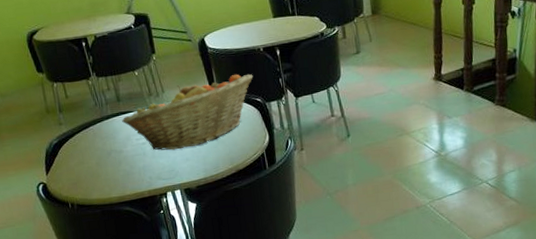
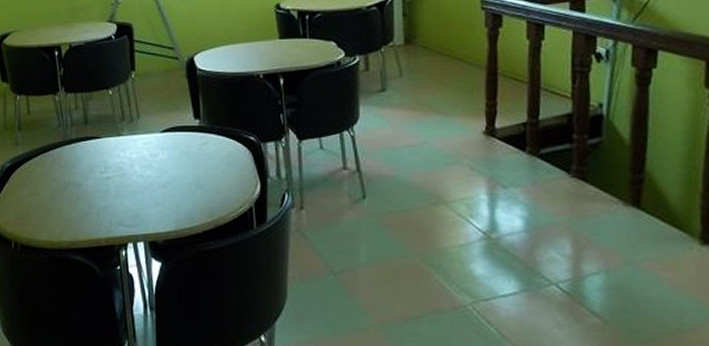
fruit basket: present [122,74,253,150] -> none [86,105,248,191]

